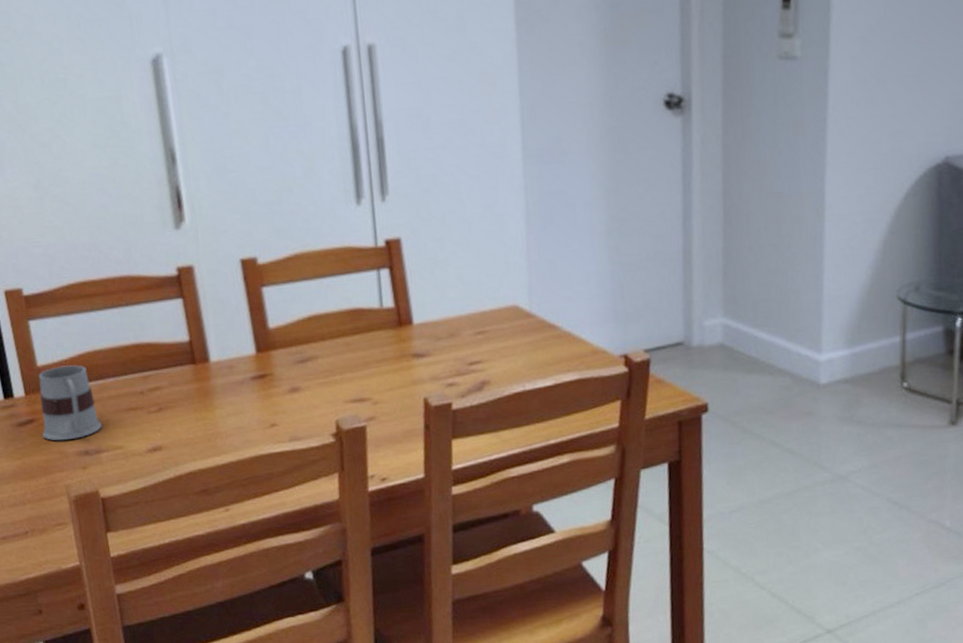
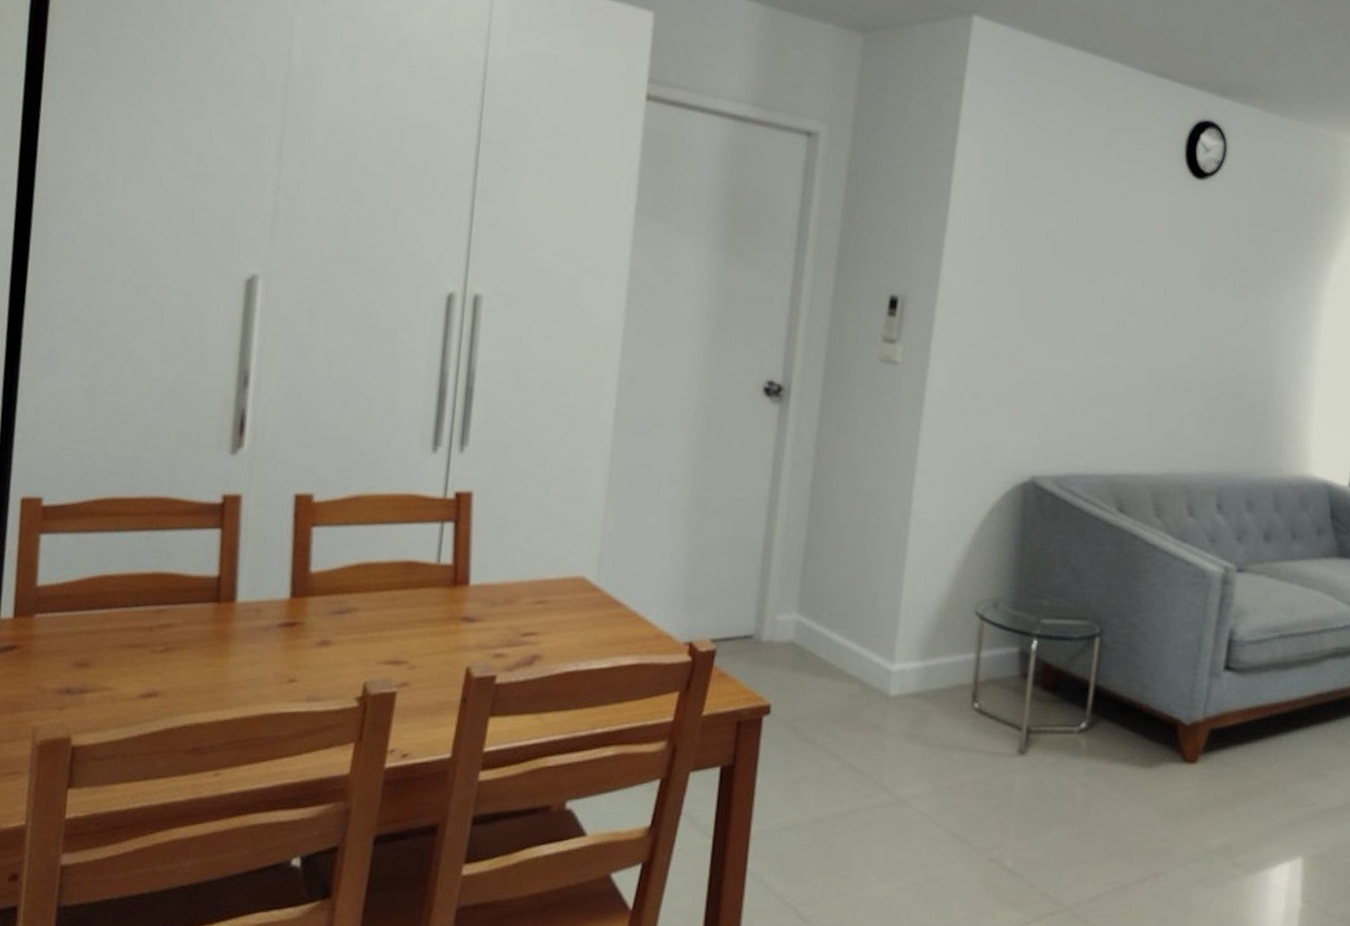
mug: present [38,365,102,441] -> none [21,588,95,674]

